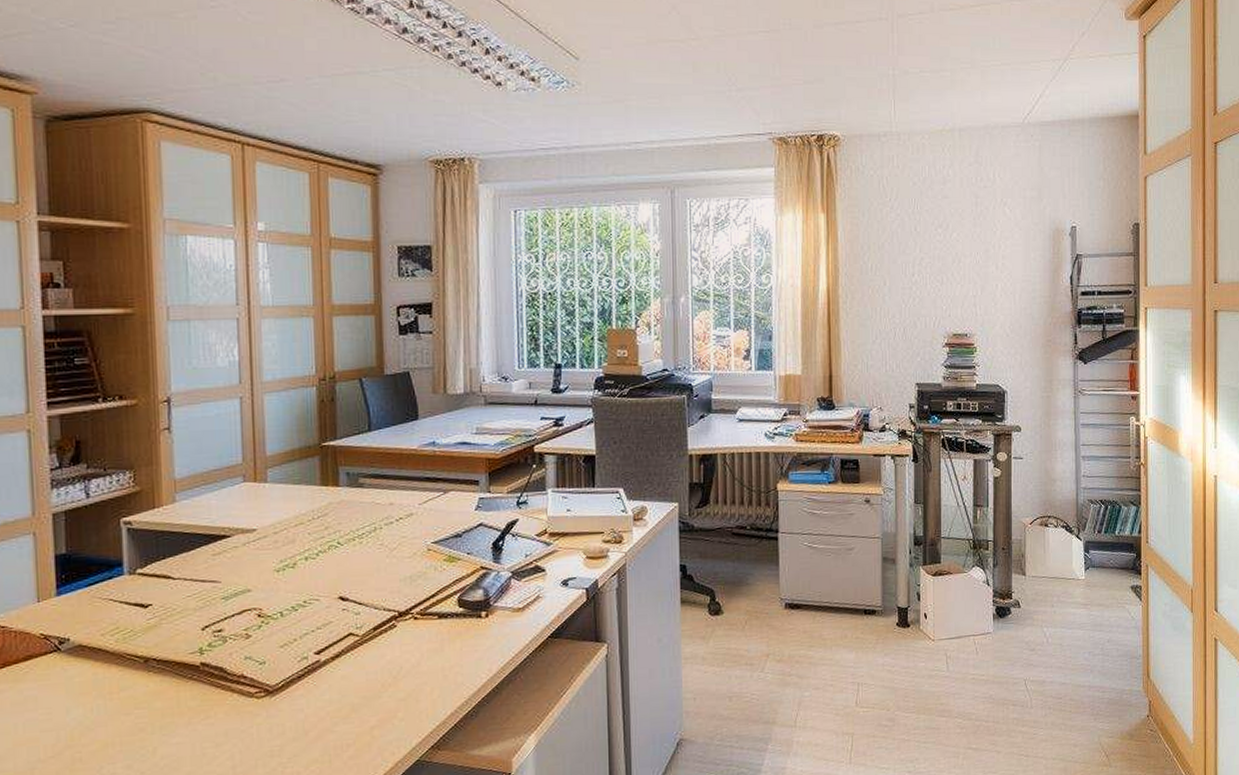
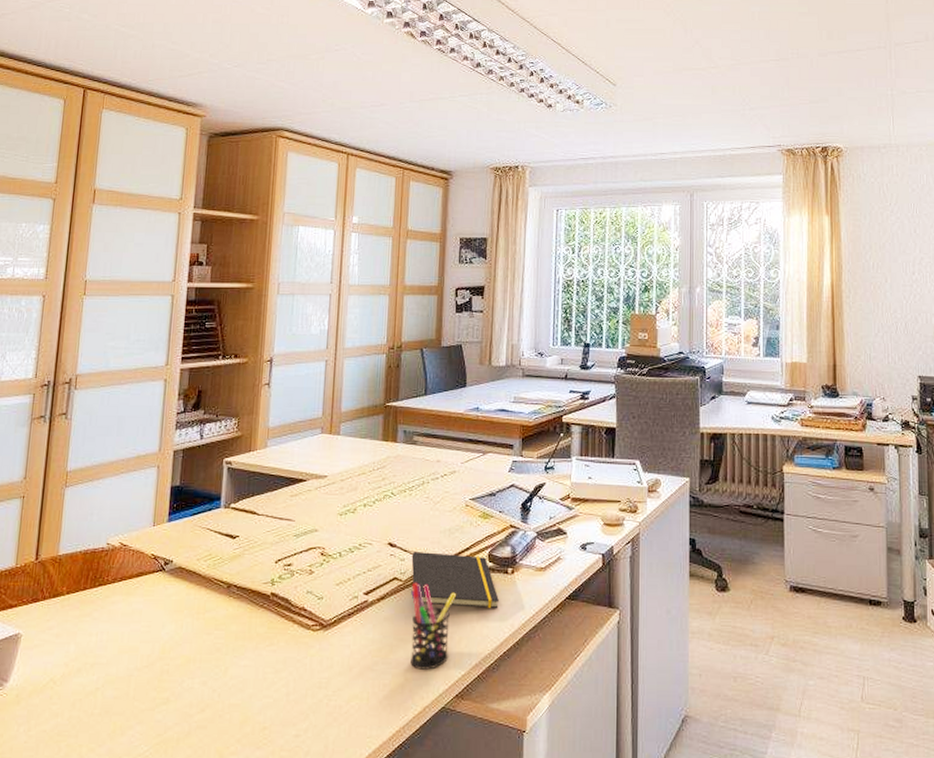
notepad: none [368,602,473,676] -> present [411,551,499,621]
pen holder: none [371,636,423,726] -> present [410,582,456,670]

